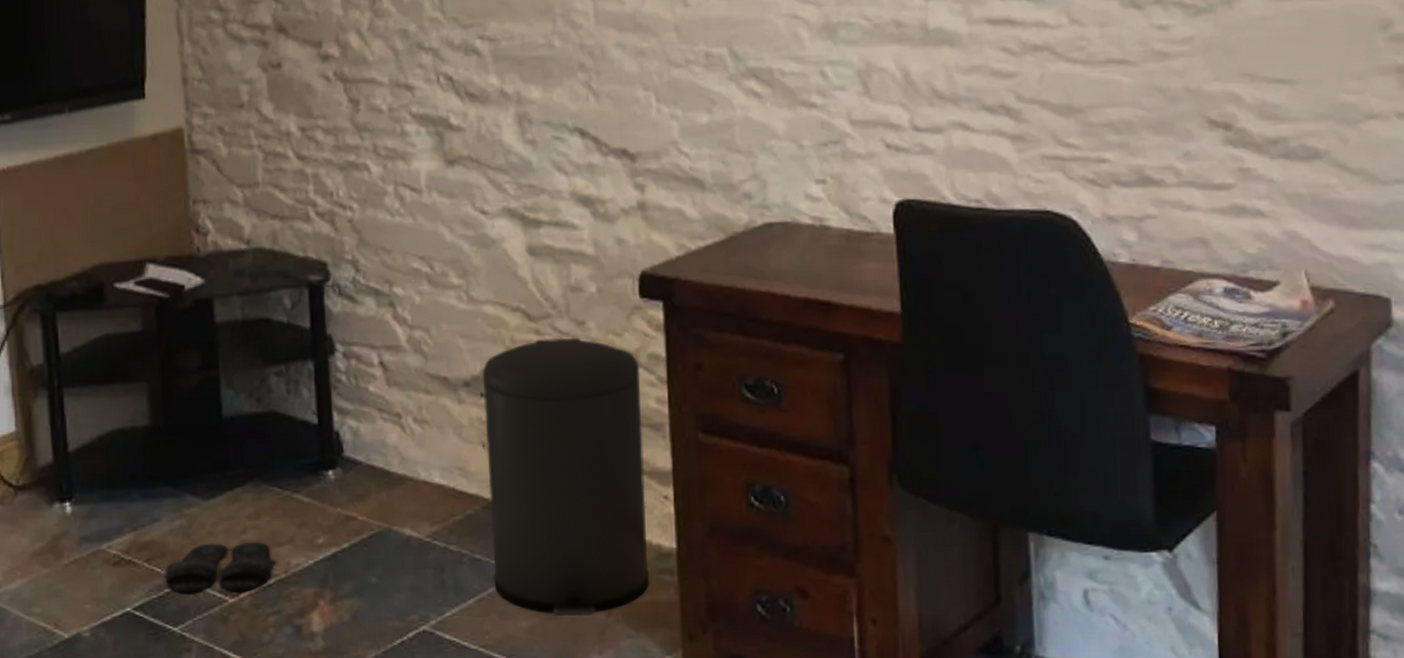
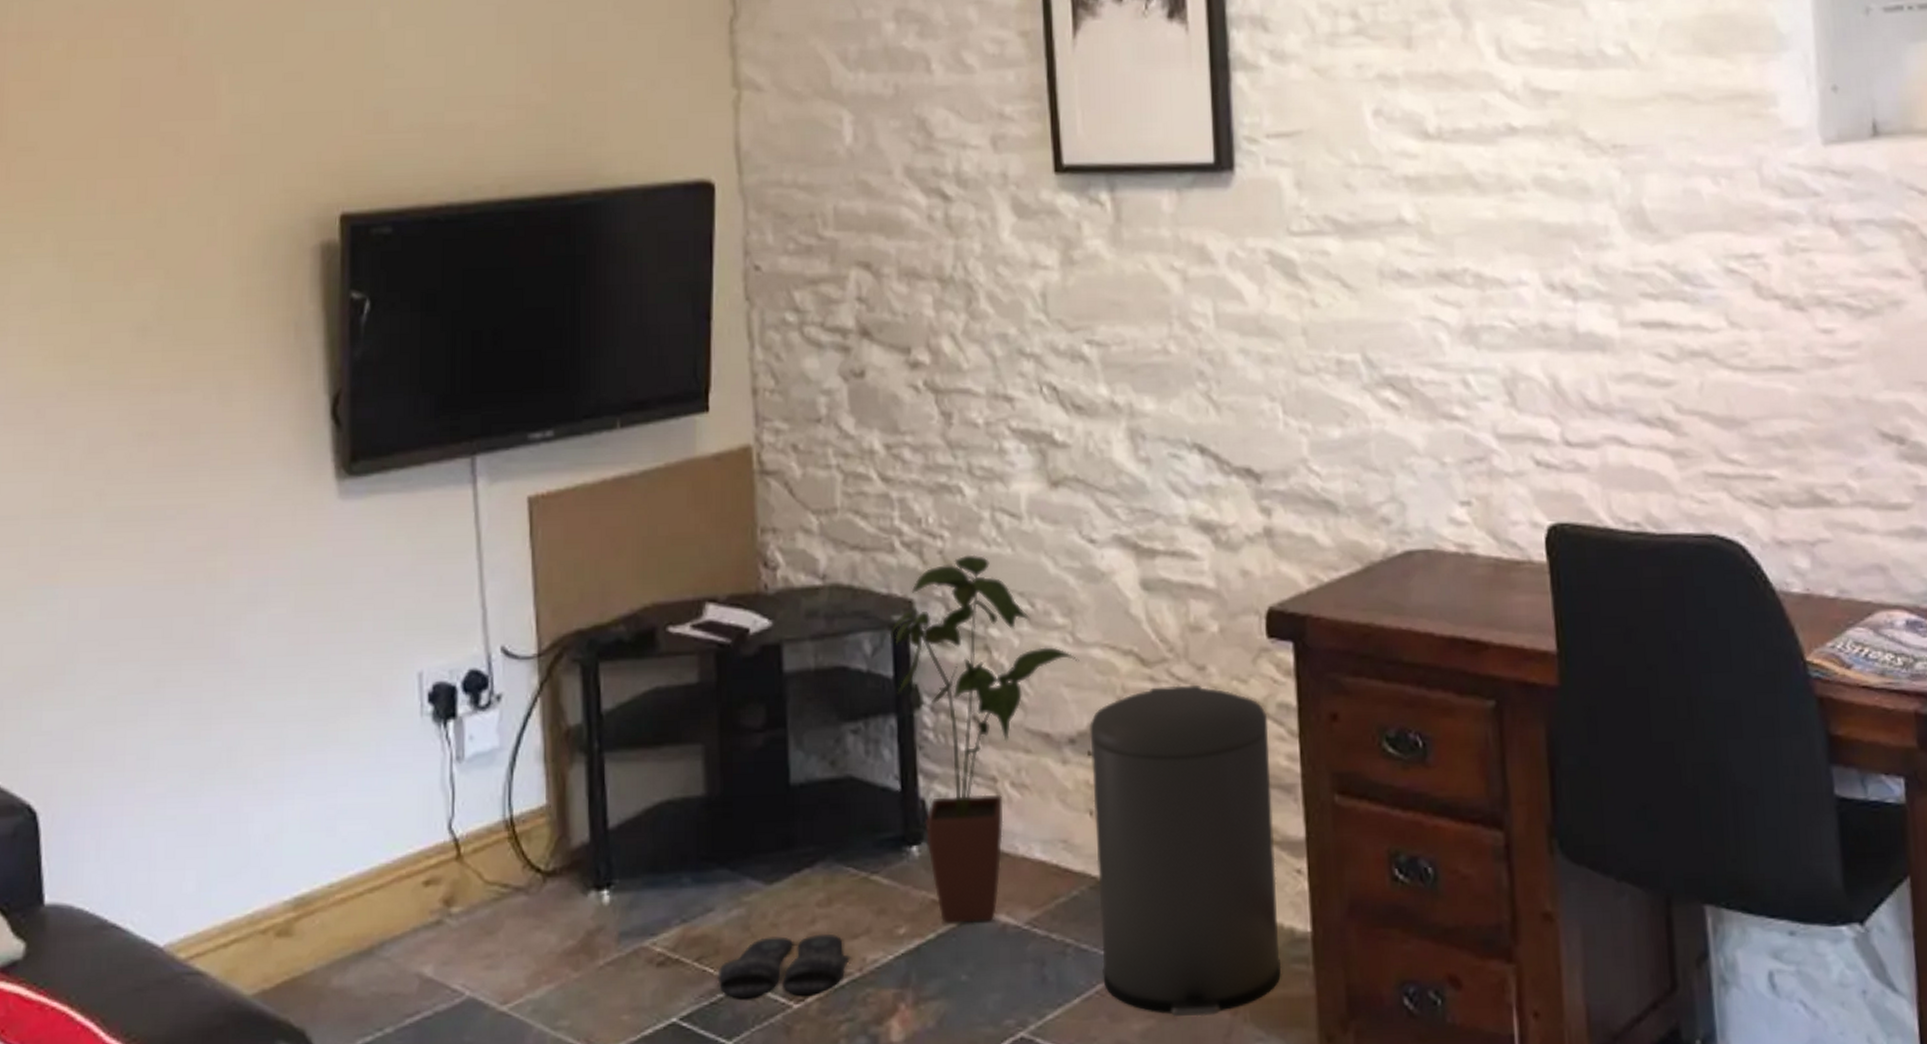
house plant: none [306,223,473,535] -> present [889,554,1080,923]

